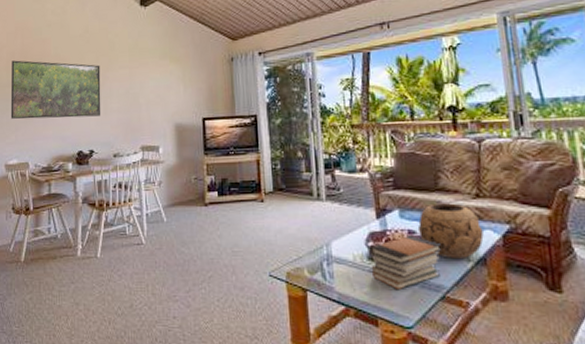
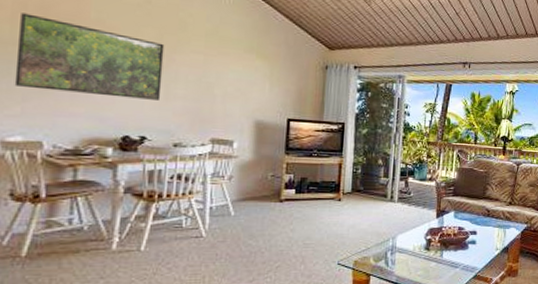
book stack: present [369,236,441,291] -> none [426,231,480,272]
decorative bowl: present [417,203,484,260] -> none [465,208,510,249]

